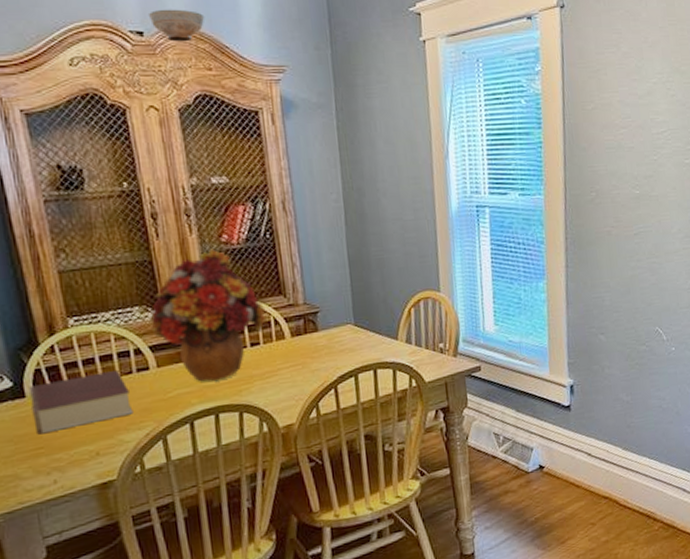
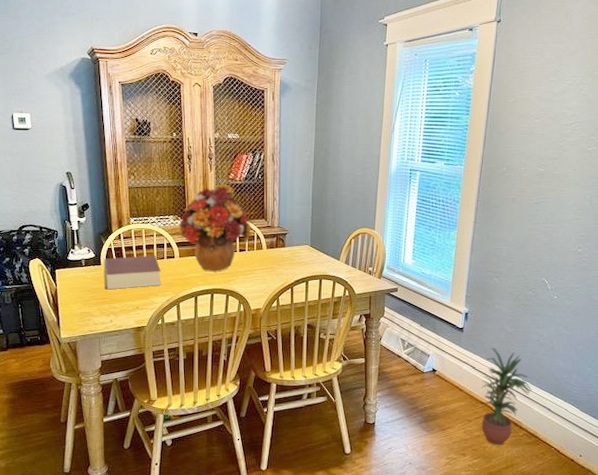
decorative bowl: present [147,9,205,42] -> none [202,18,238,41]
potted plant: none [602,424,662,548] -> present [481,348,532,445]

